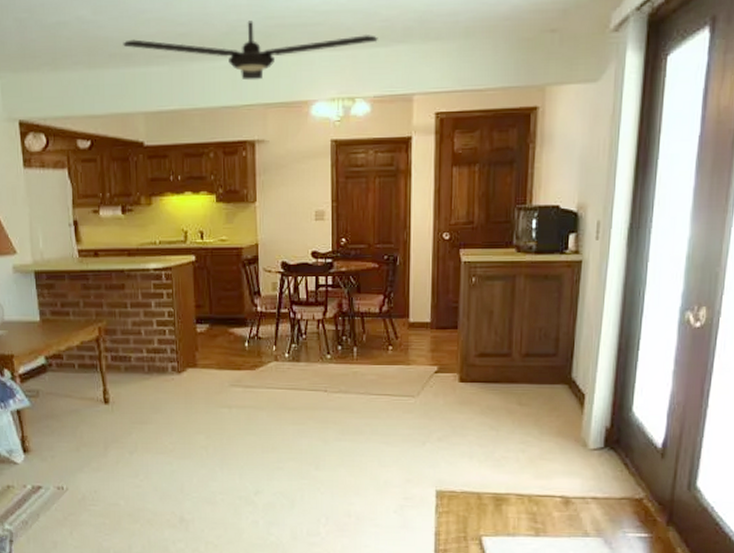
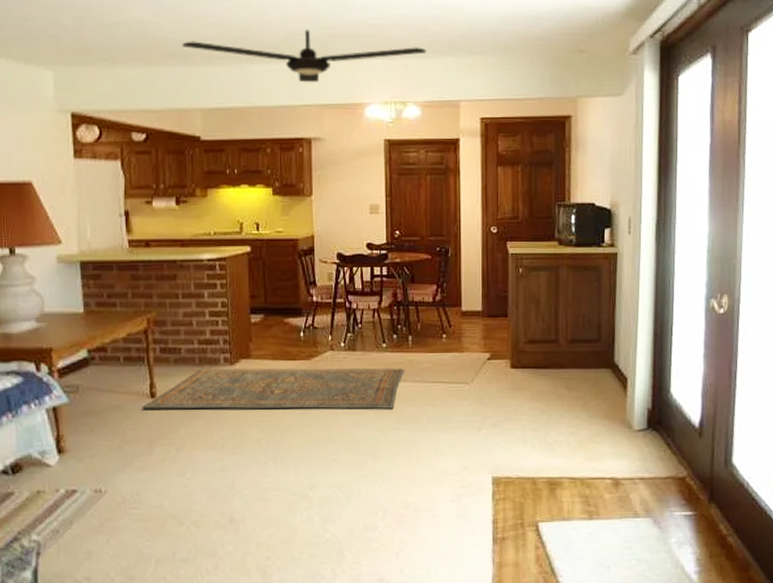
rug: none [96,376,350,420] -> present [141,368,405,409]

